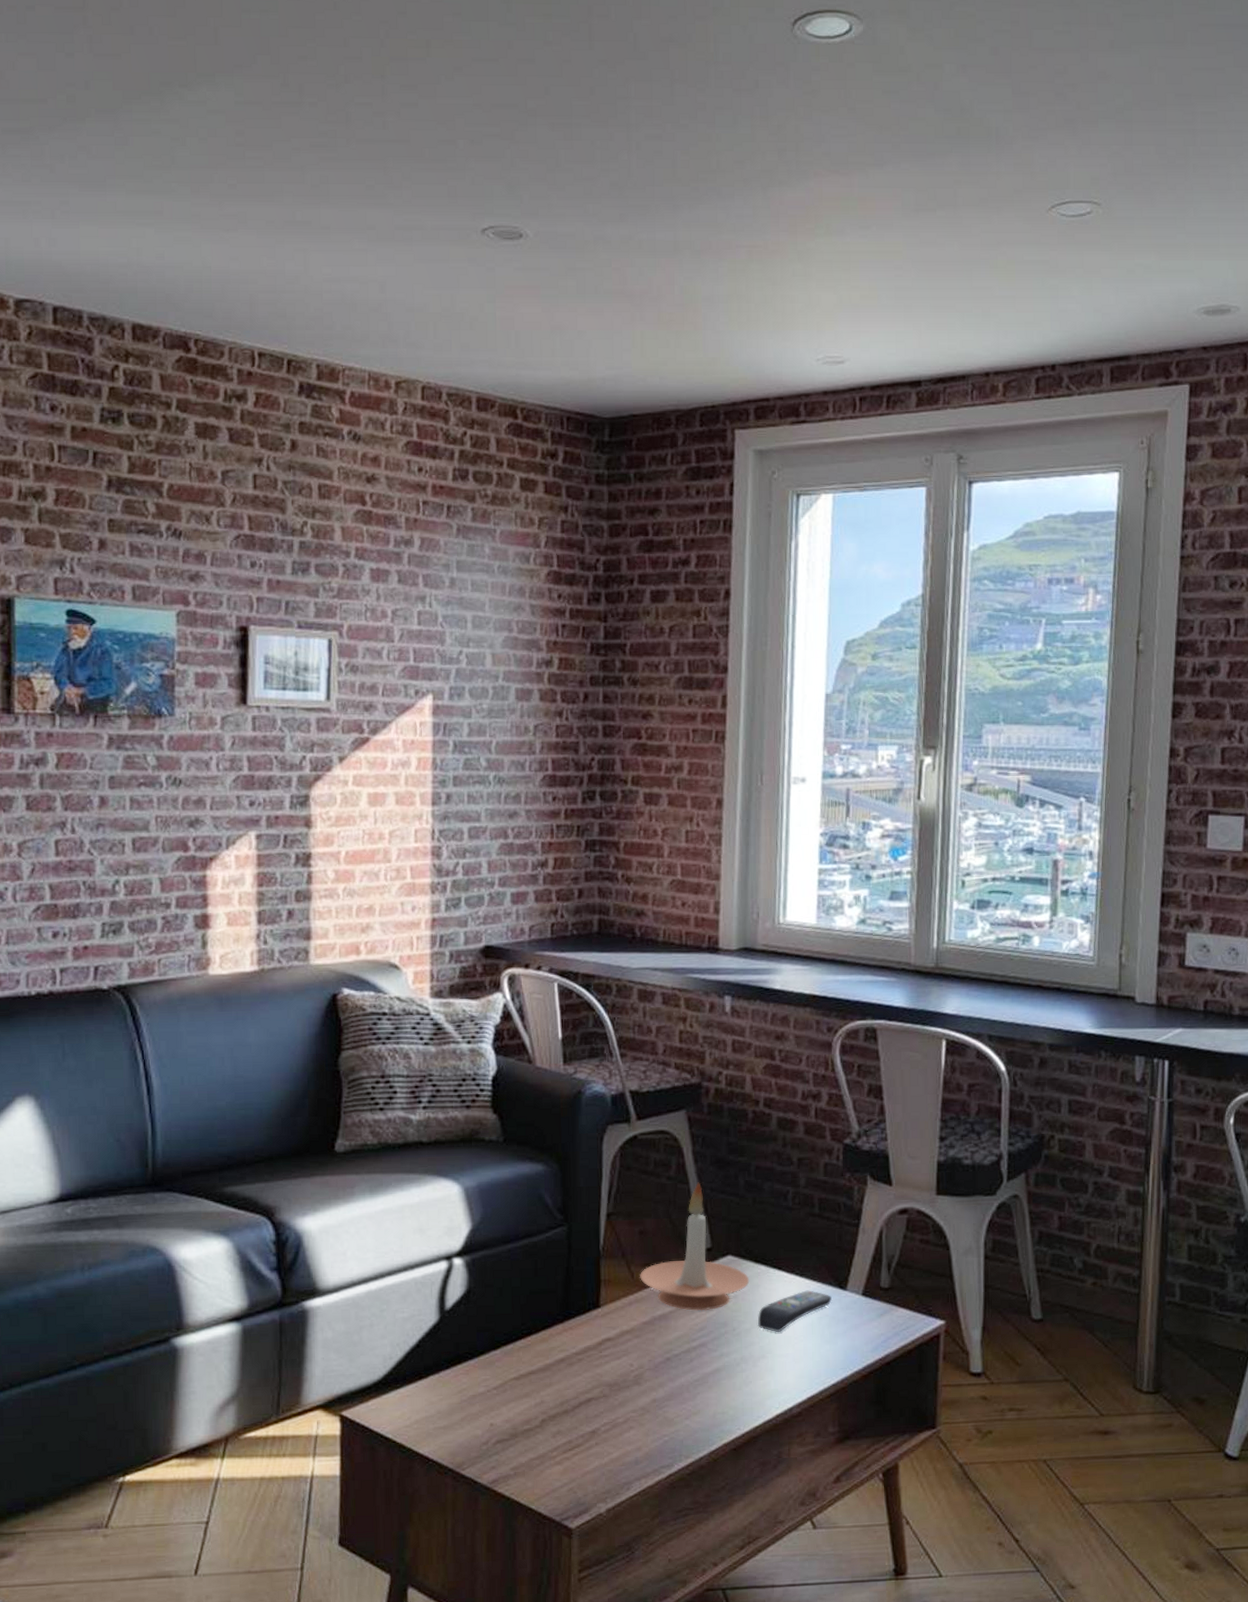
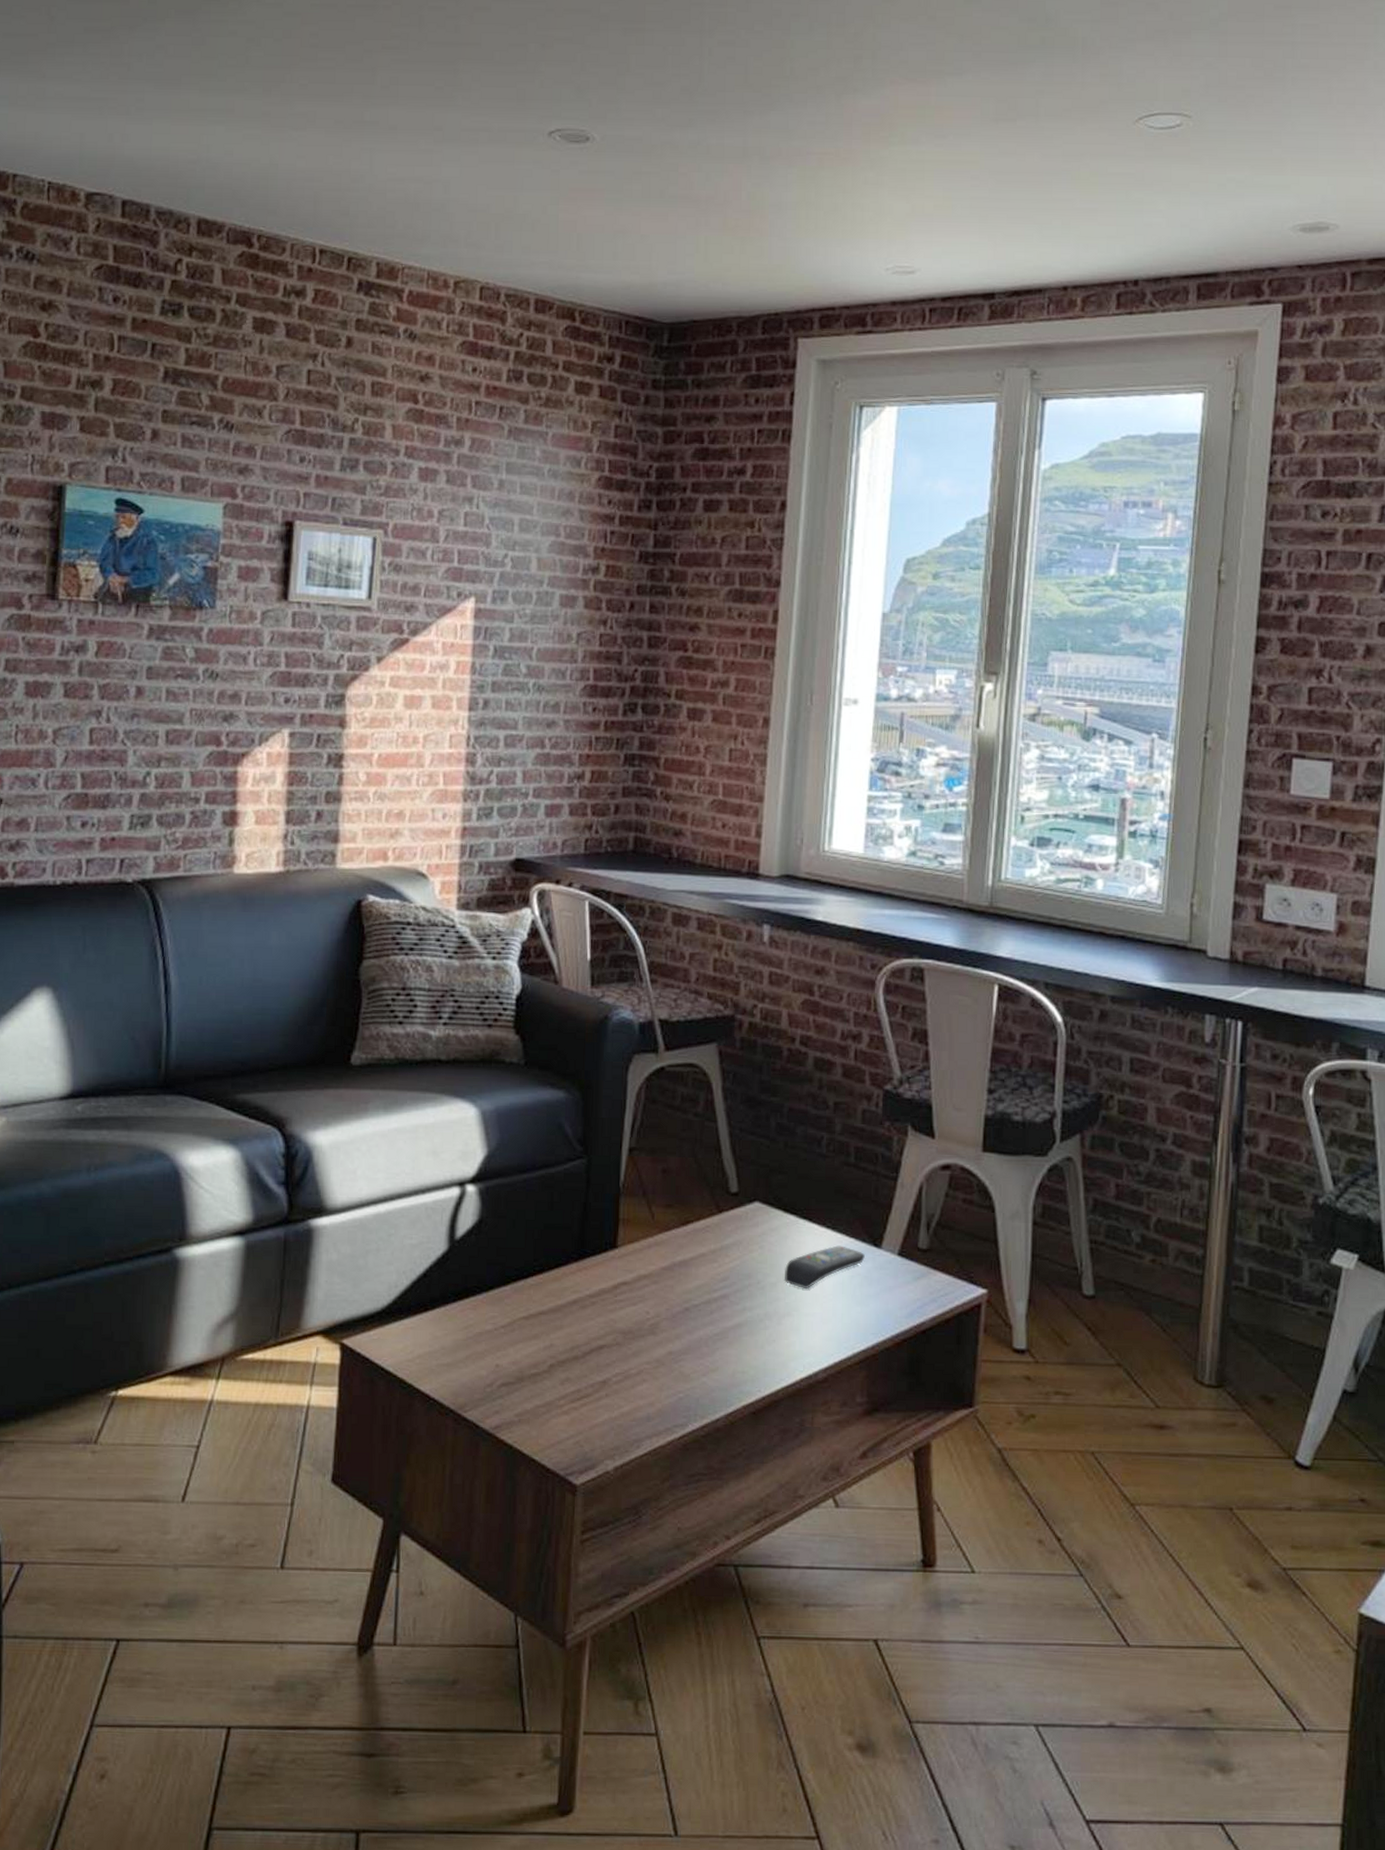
candle holder: present [640,1182,750,1311] -> none [661,1121,777,1260]

